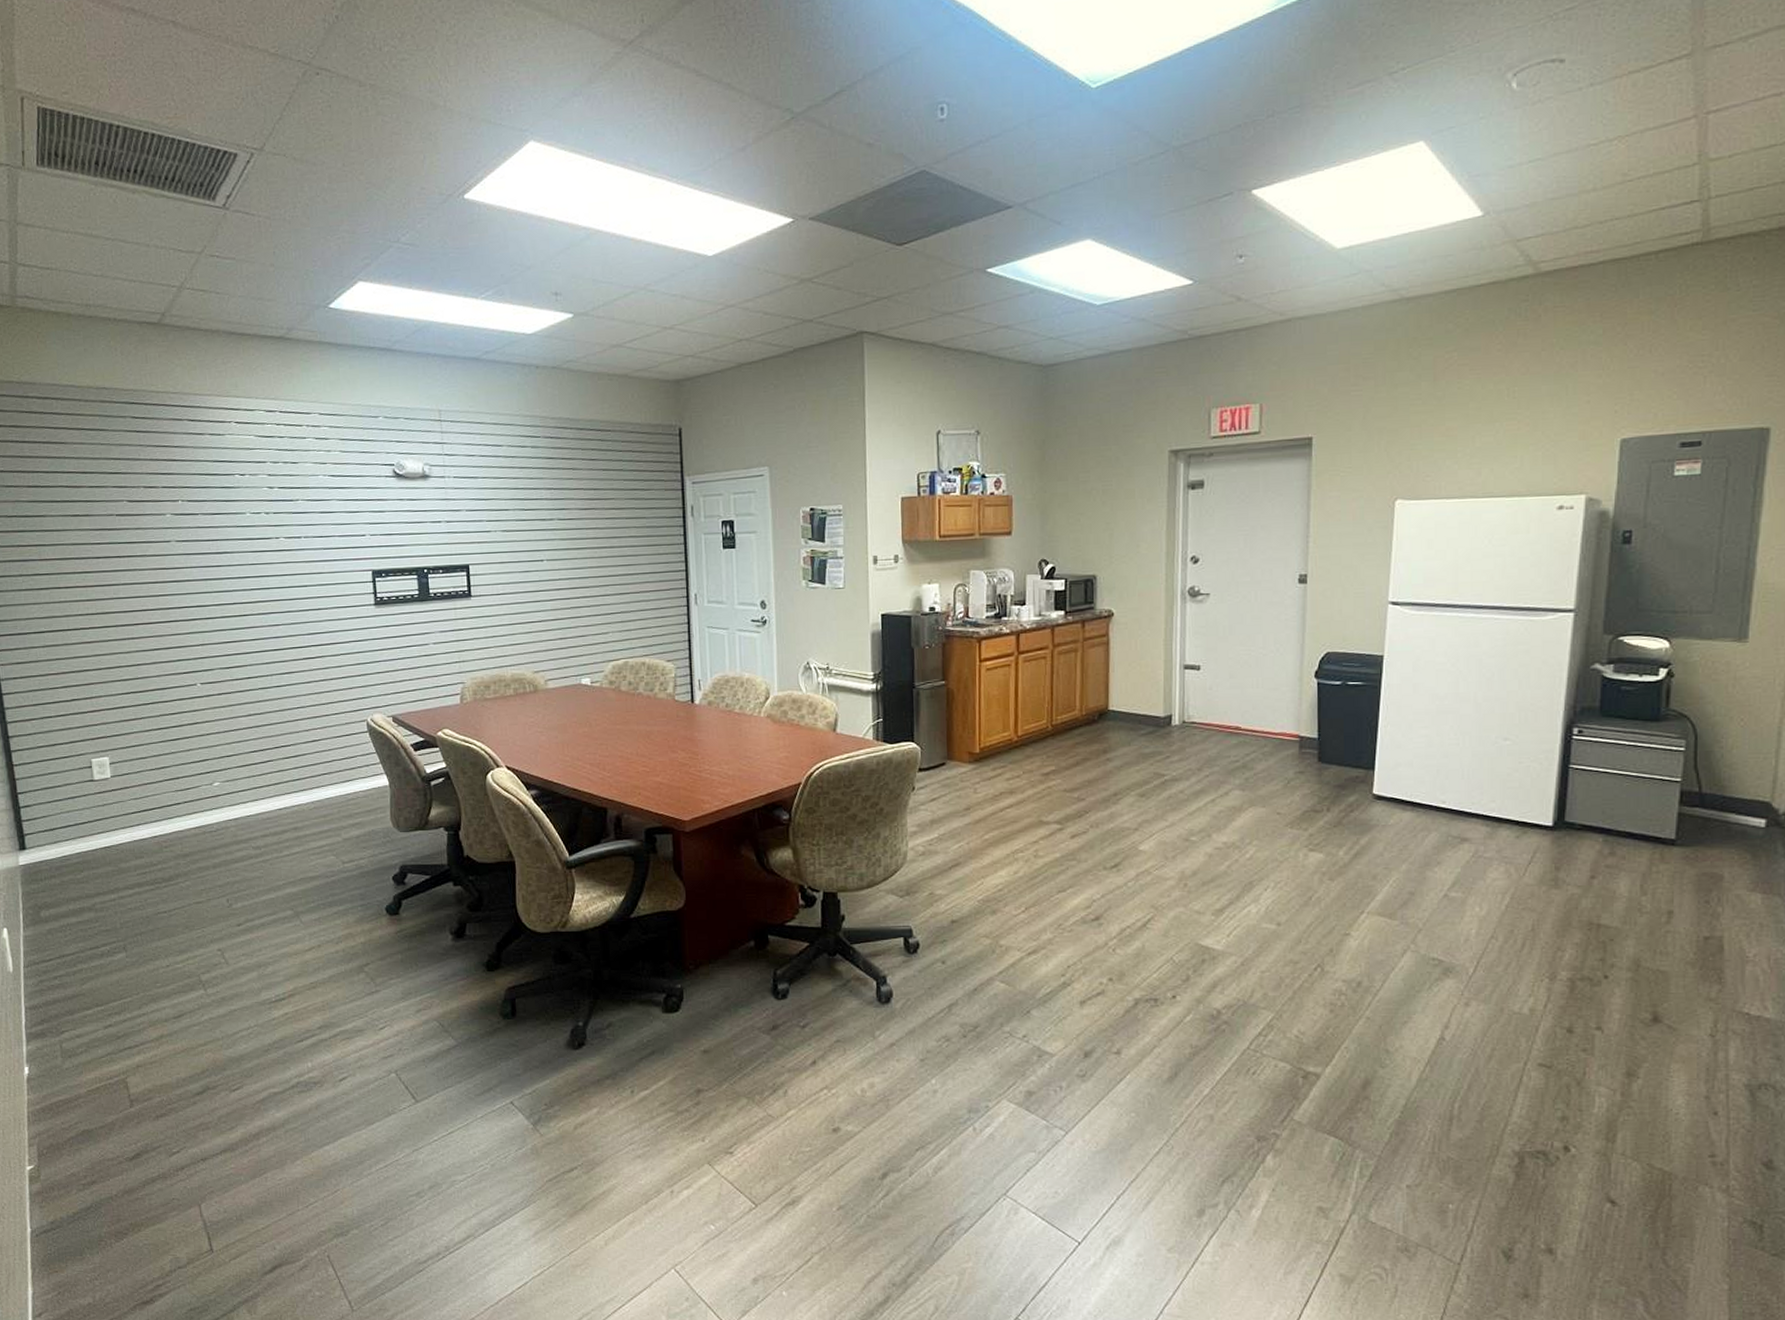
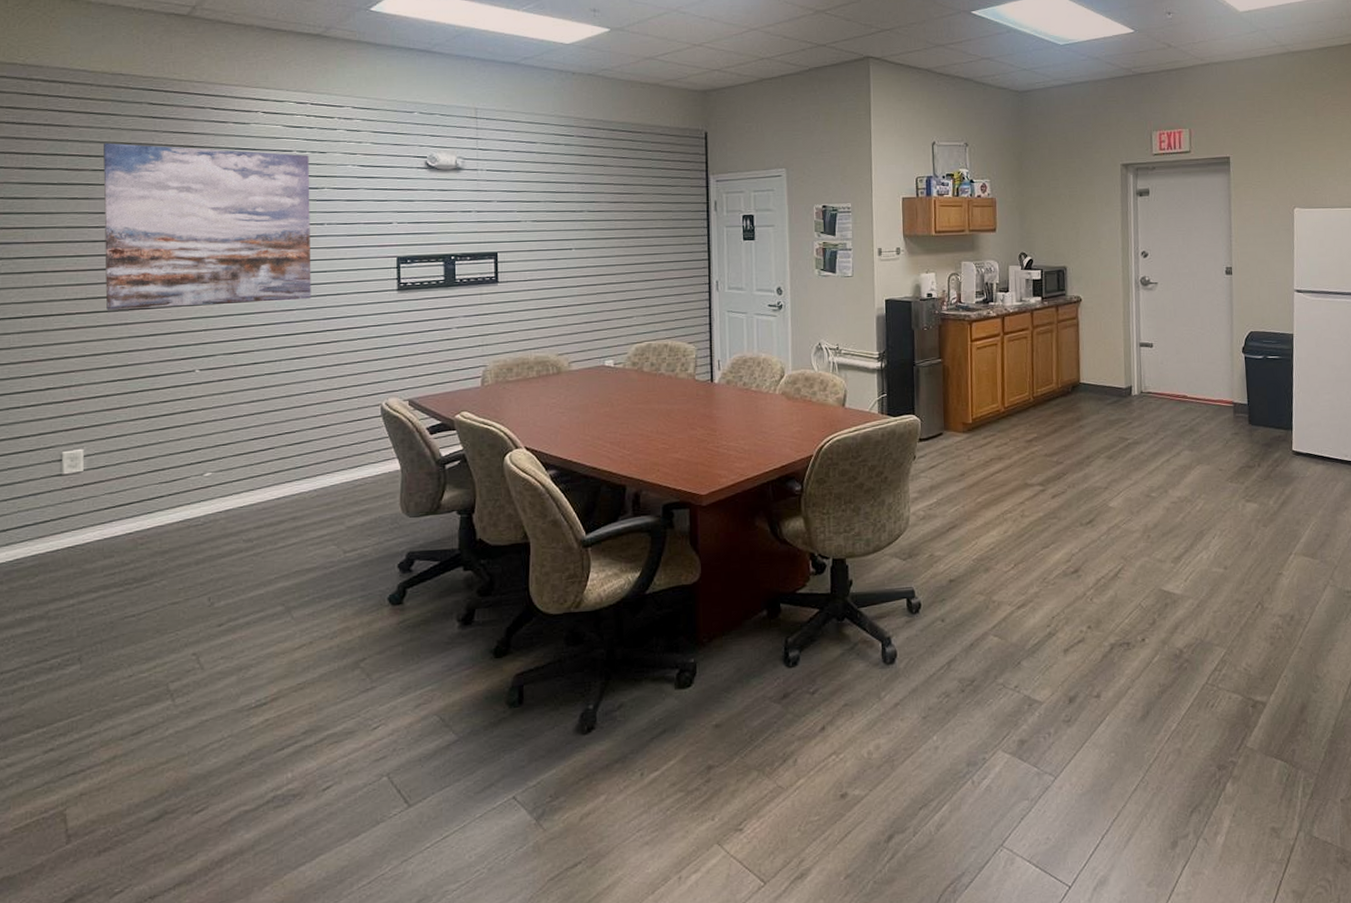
wall art: none [96,458,295,625] -> present [103,142,311,310]

